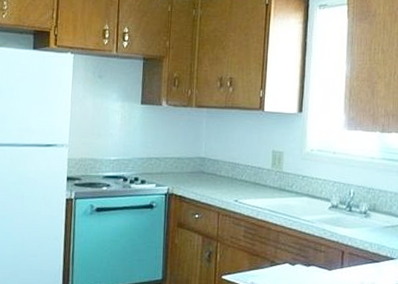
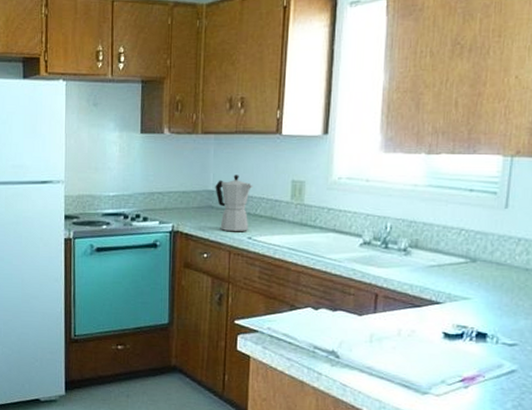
moka pot: none [206,144,240,195] -> present [215,175,253,232]

